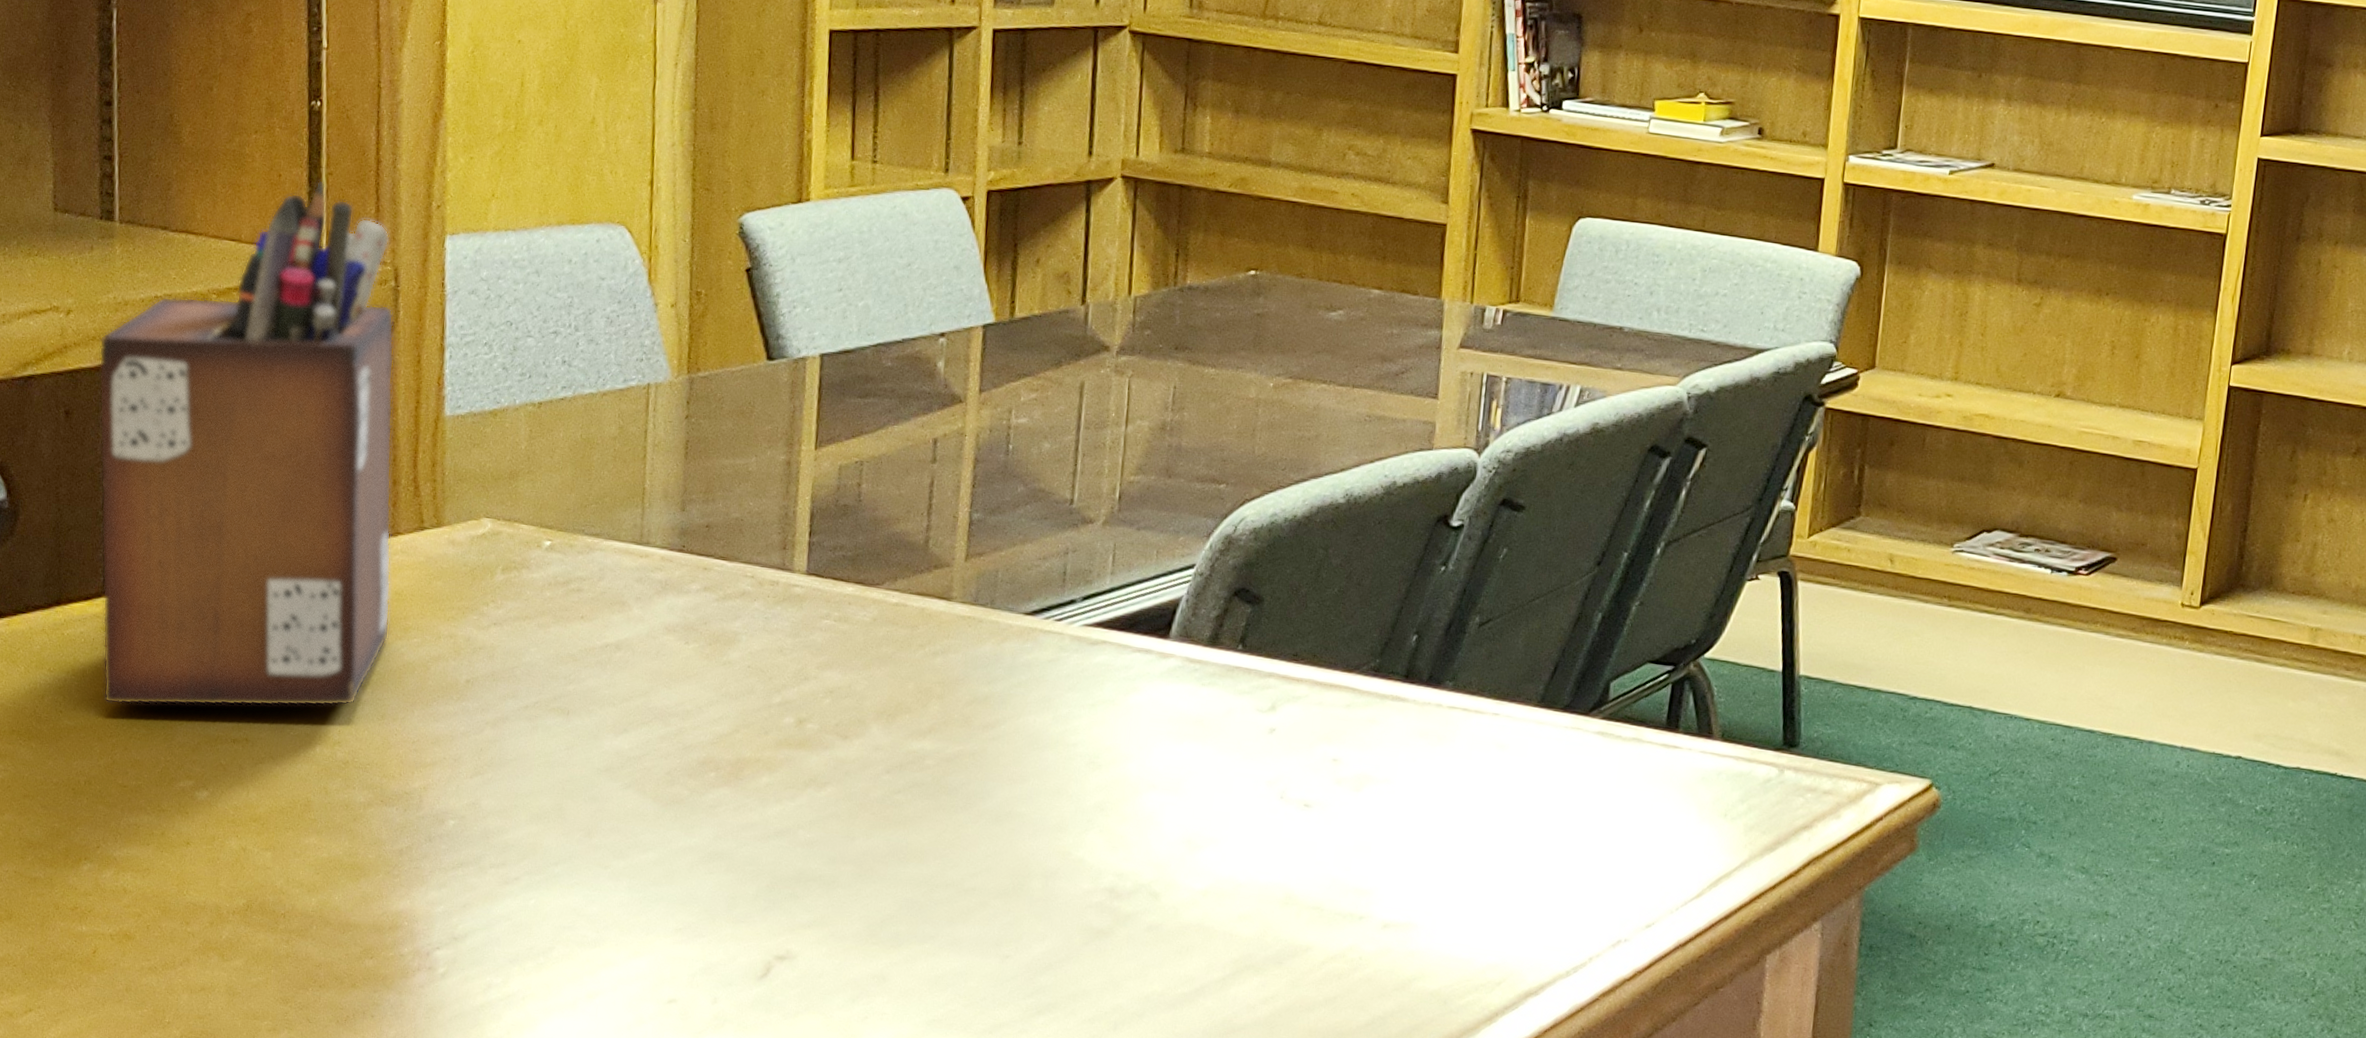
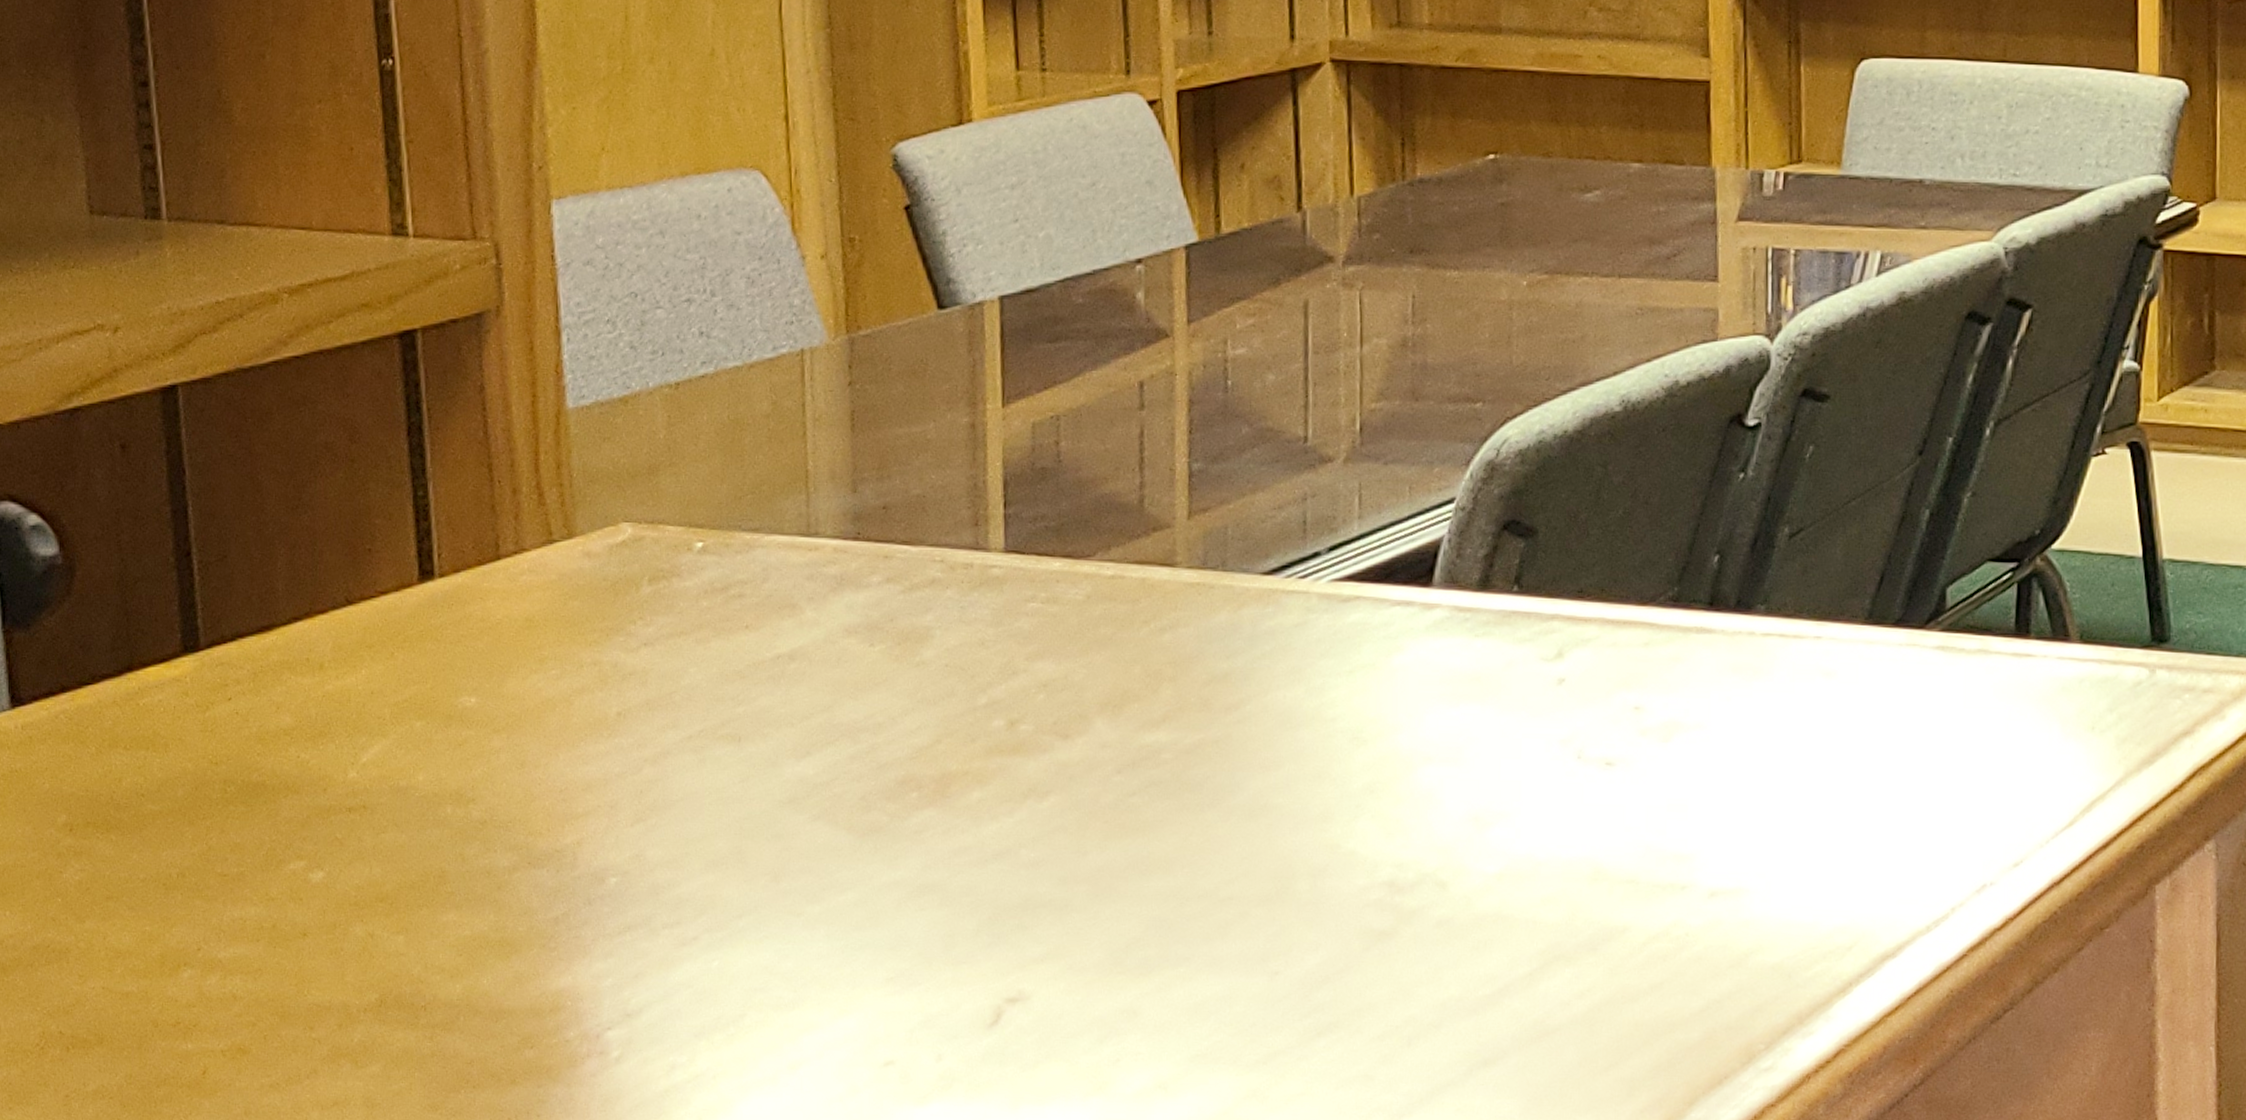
desk organizer: present [99,180,394,707] -> none [155,150,522,780]

